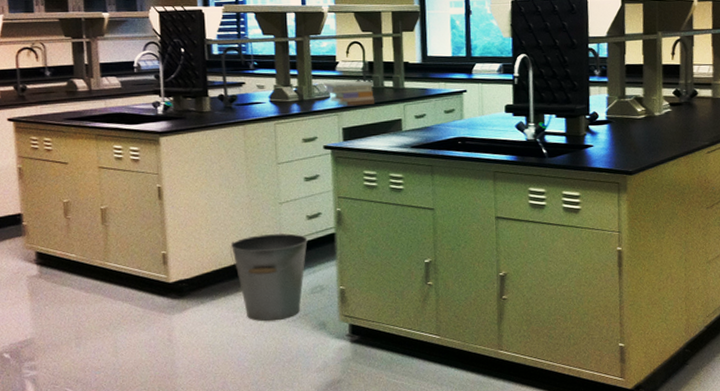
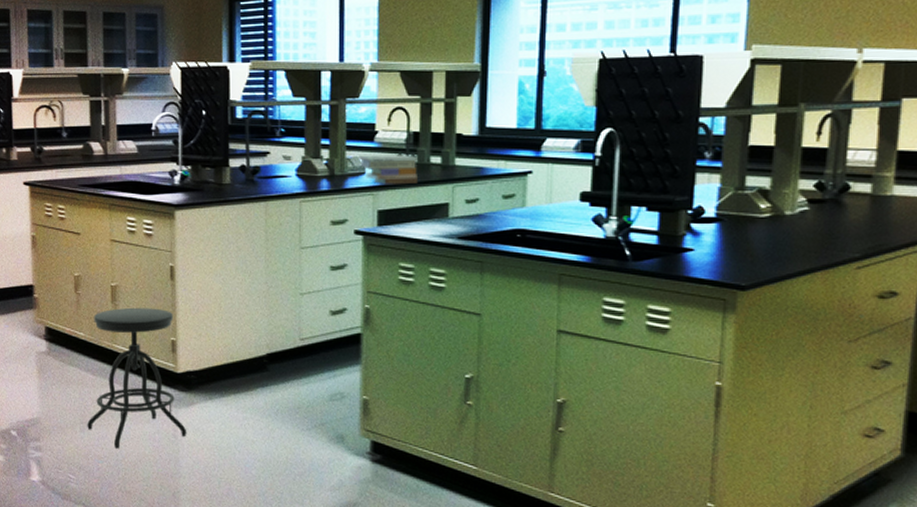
stool: none [82,225,182,359] -> present [87,307,187,449]
bucket: present [230,233,308,322] -> none [243,328,330,428]

